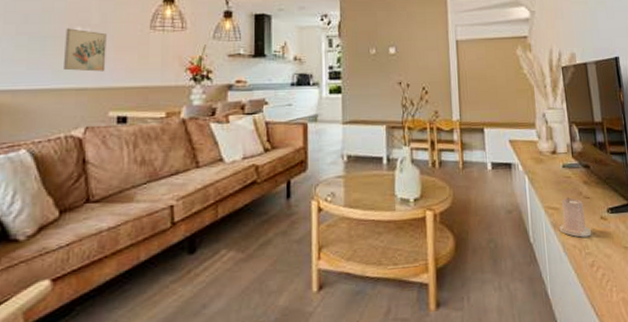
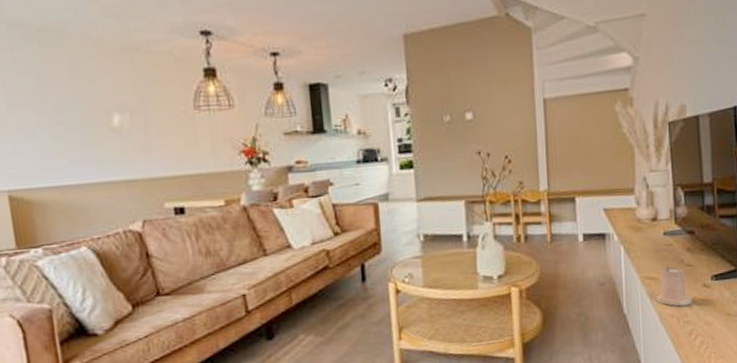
wall art: present [64,28,107,72] -> none [102,114,153,162]

